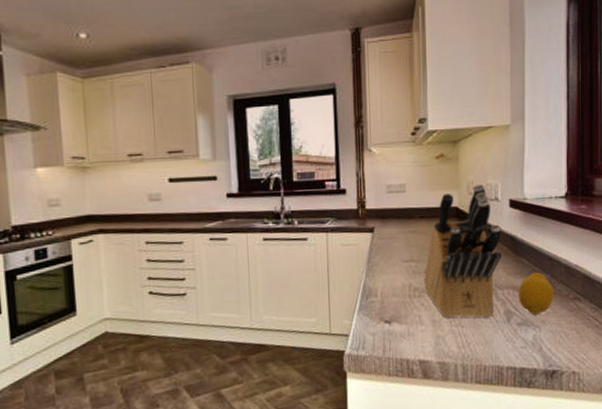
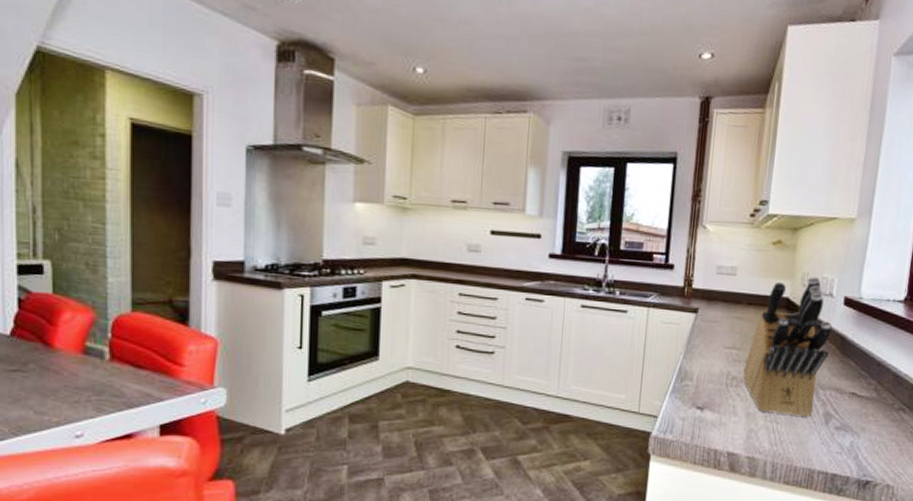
fruit: present [518,272,554,315] -> none [840,376,879,421]

